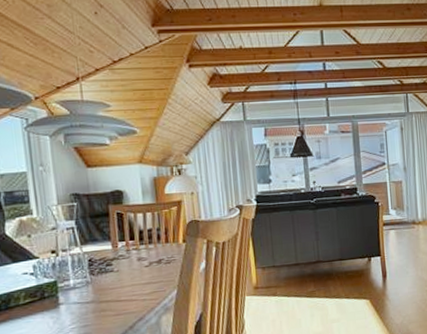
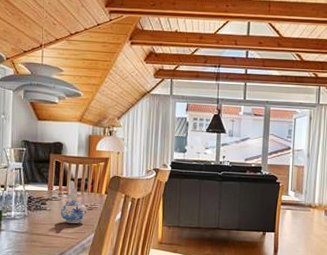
ceramic pitcher: none [131,232,165,283] -> present [60,180,87,223]

